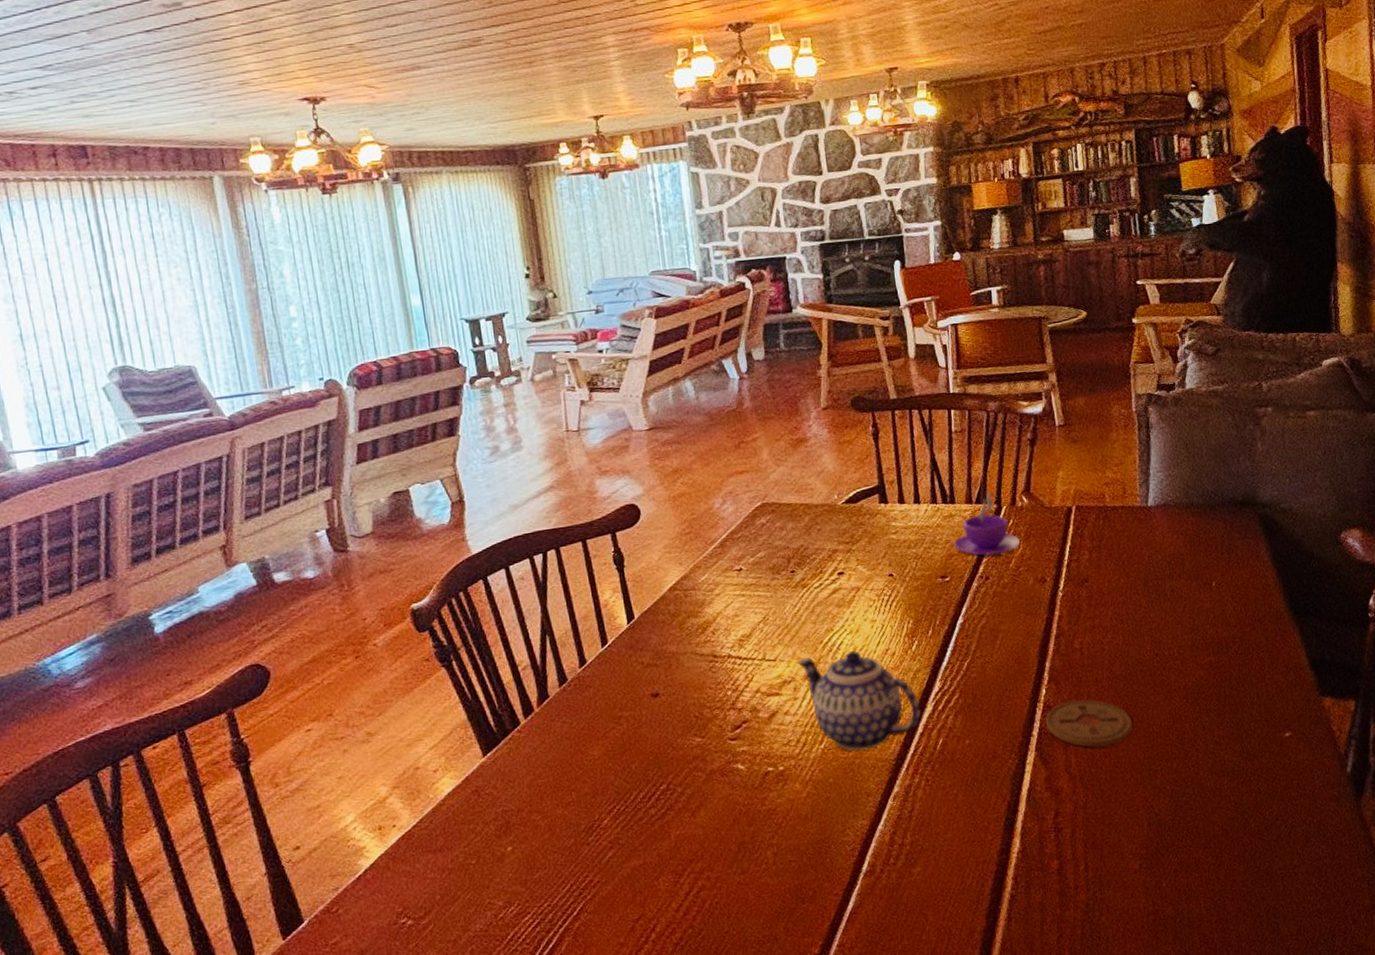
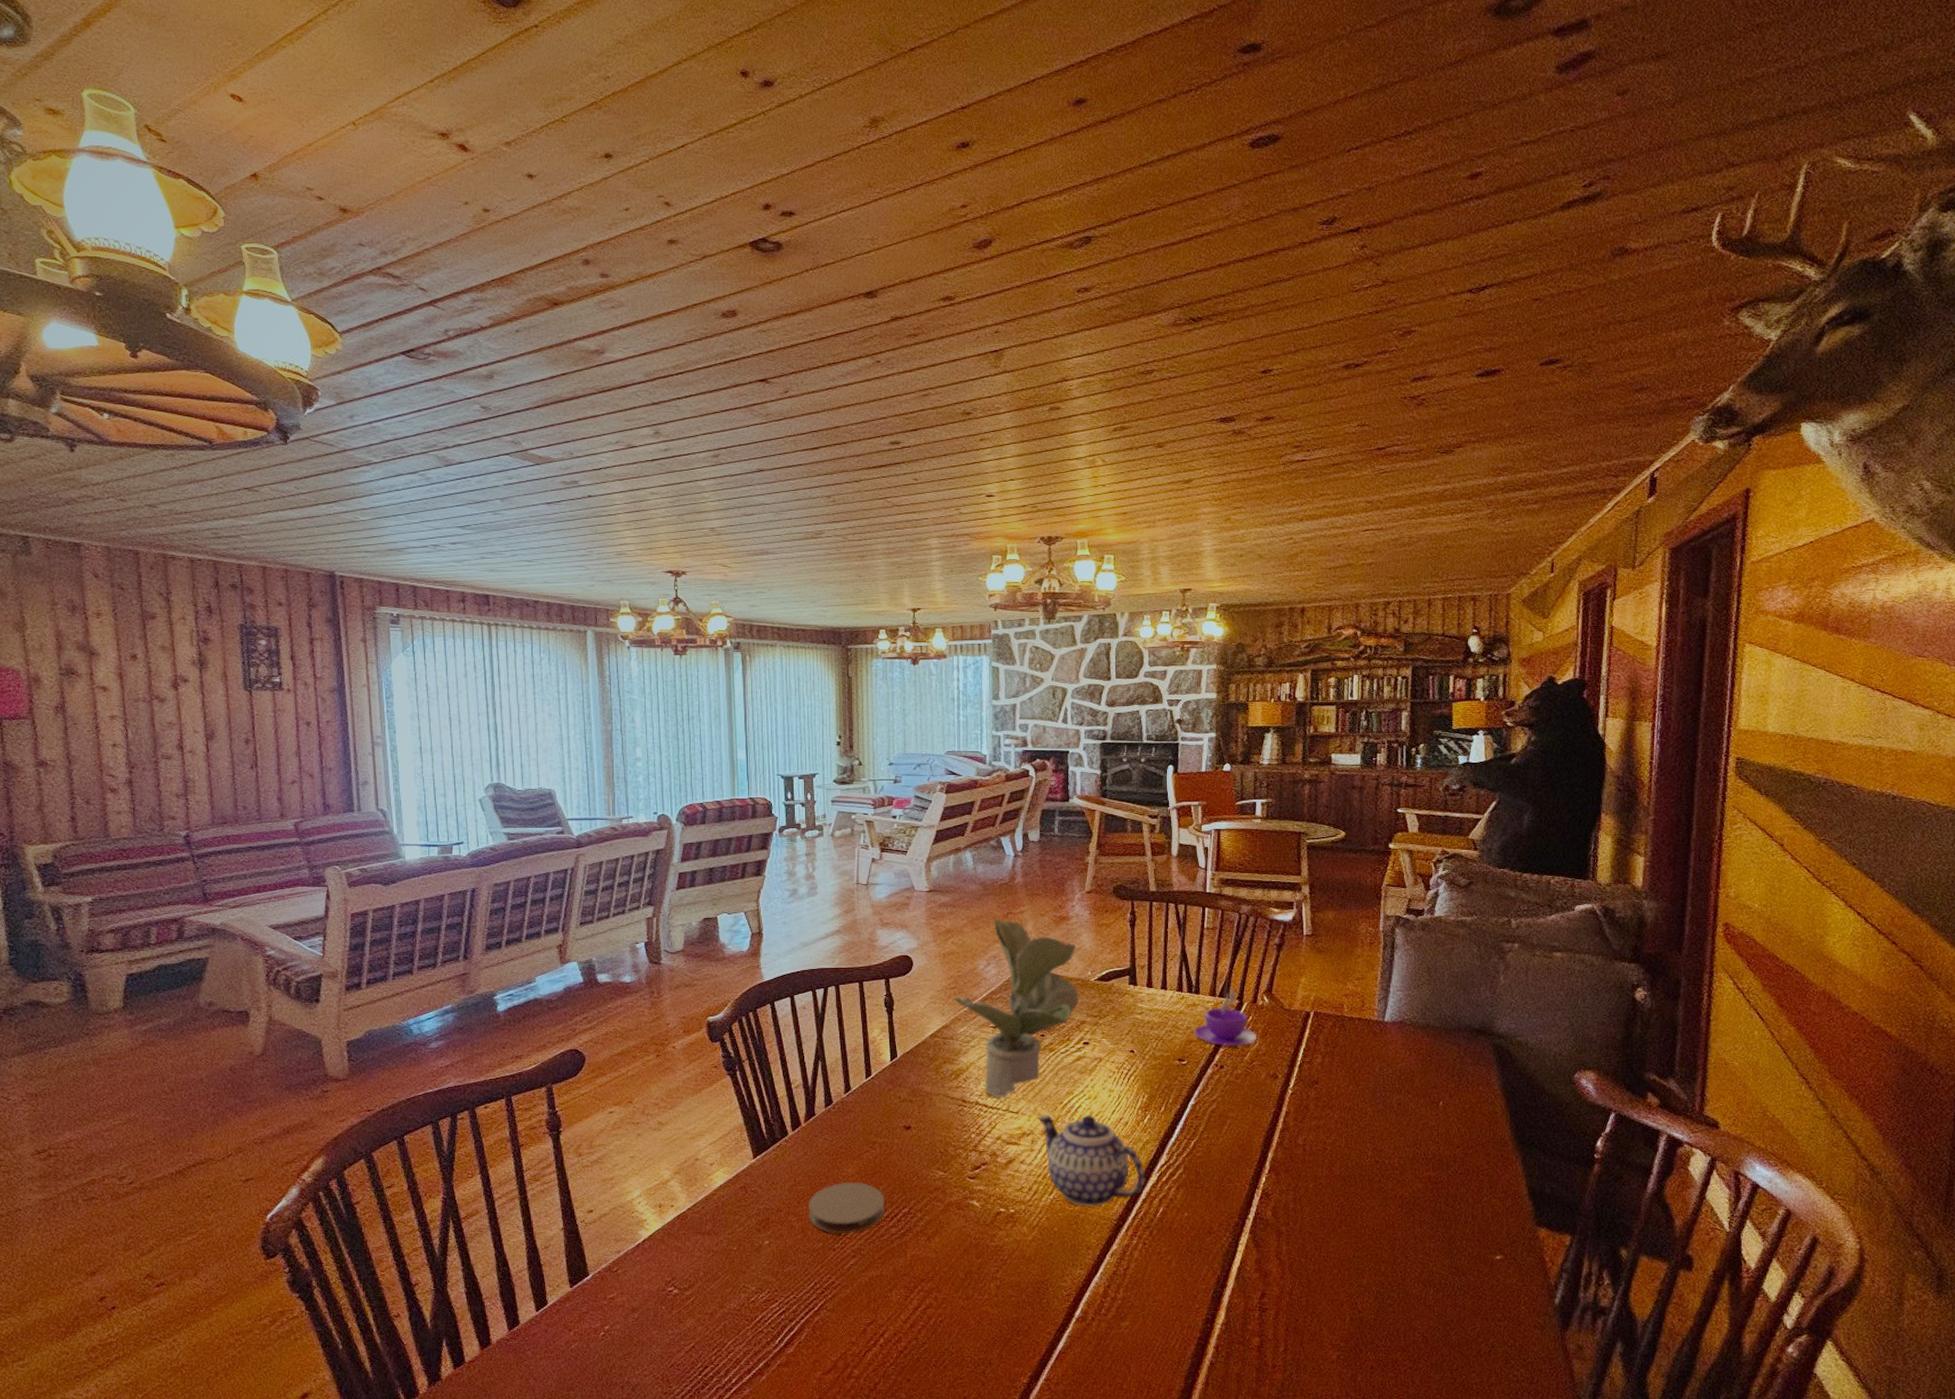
coaster: none [553,764,641,827] -> present [808,1183,886,1233]
potted plant: none [689,449,828,647] -> present [953,918,1080,1098]
coaster: present [1046,699,1133,747] -> none [1262,1192,1346,1240]

